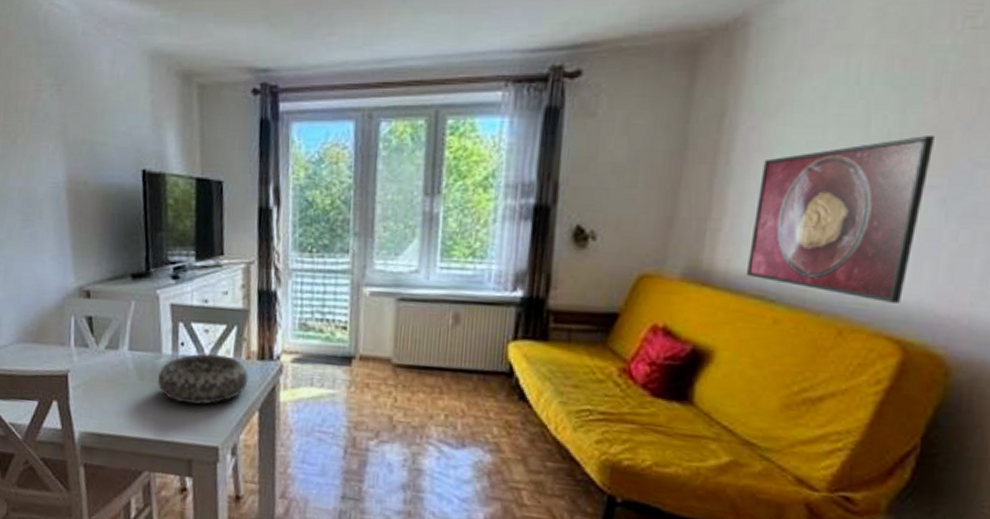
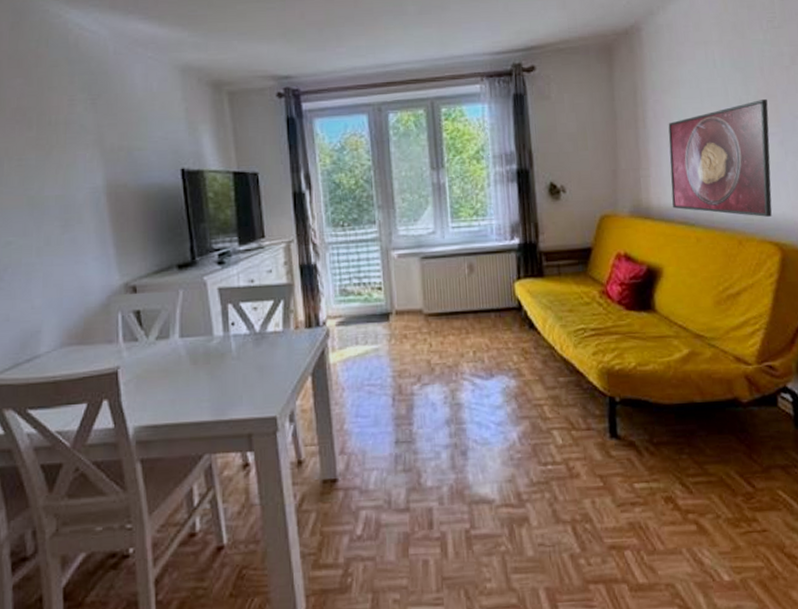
decorative bowl: present [157,353,250,404] -> none [210,328,300,380]

